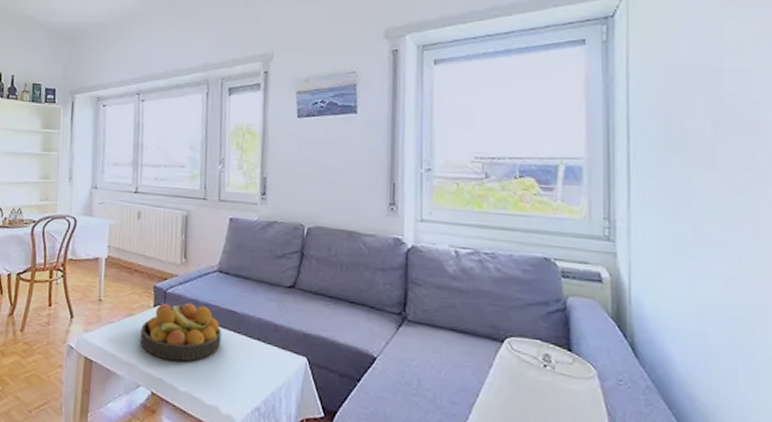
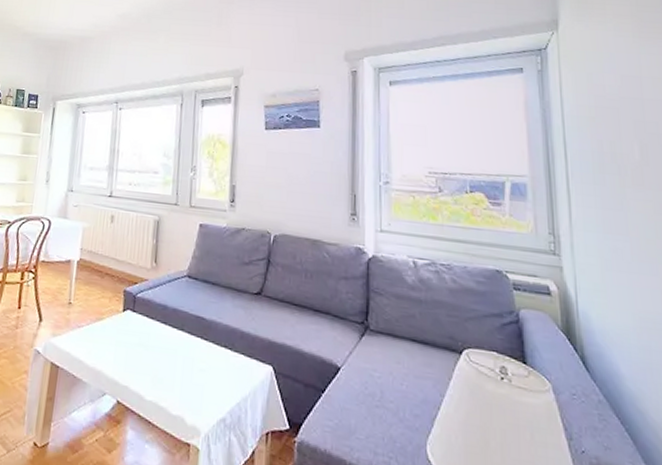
fruit bowl: present [140,302,221,361] -> none [108,308,189,369]

